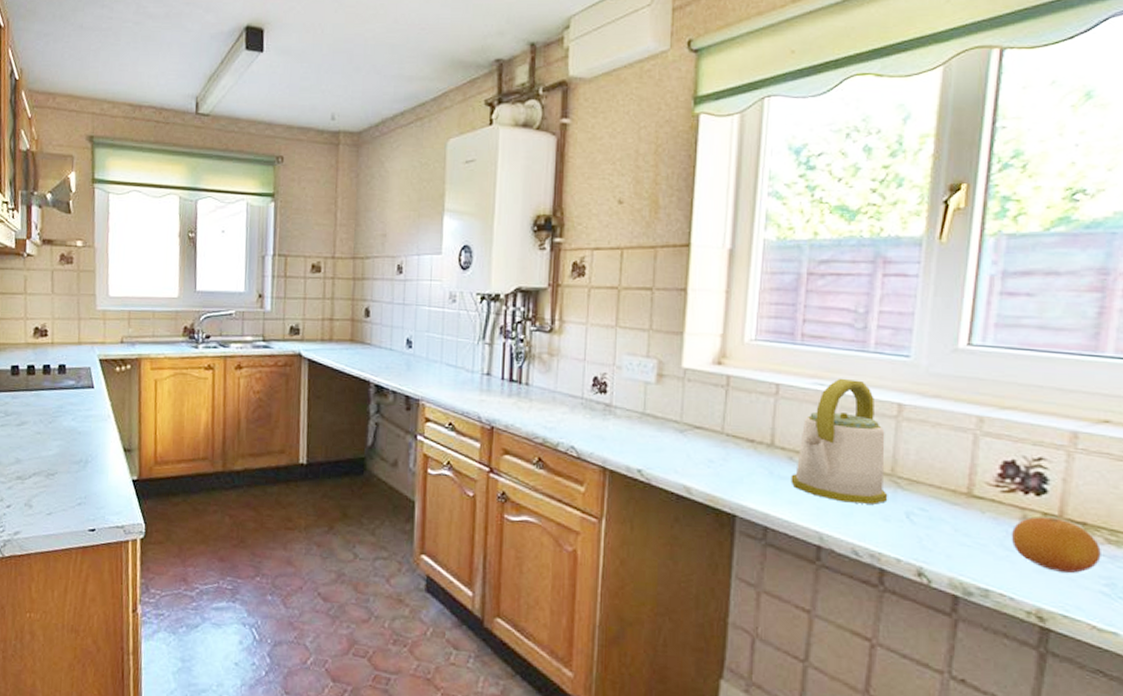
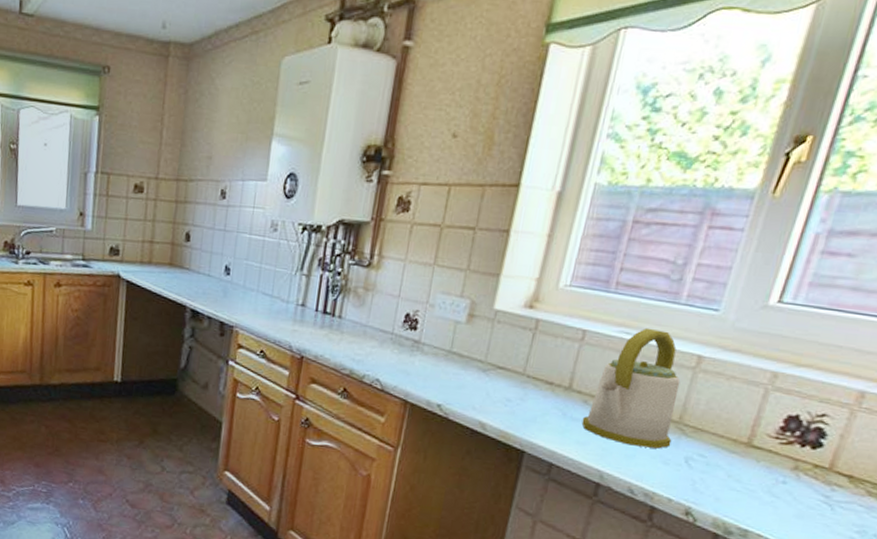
fruit: present [1011,516,1101,574] -> none [779,468,861,521]

